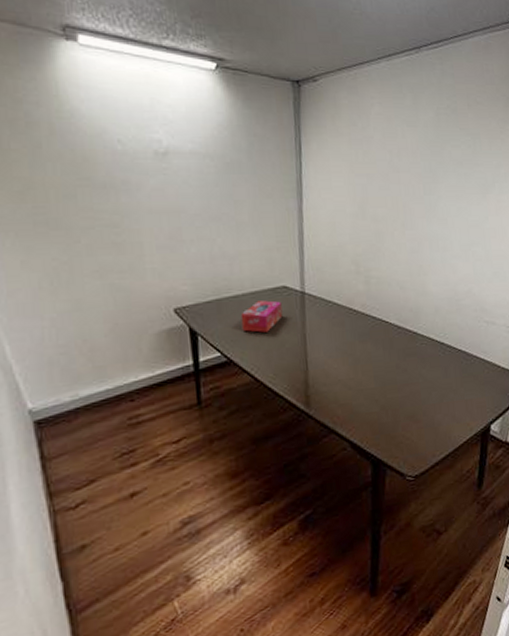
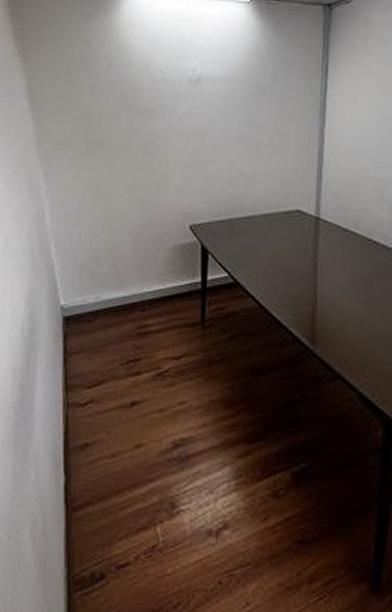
tissue box: present [240,300,283,333] -> none [251,224,294,257]

